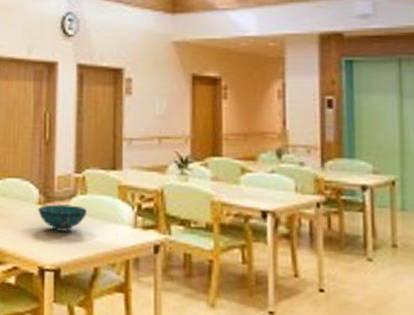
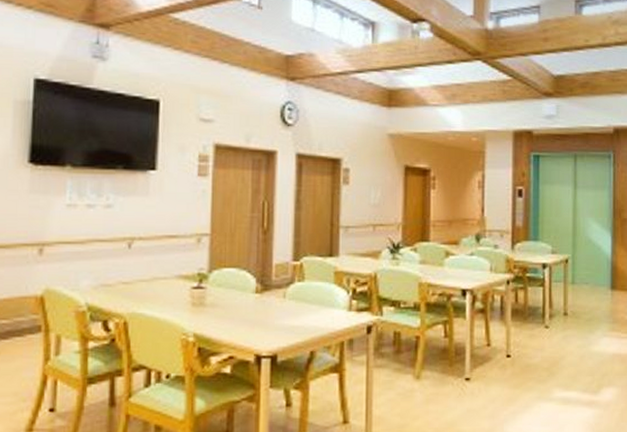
decorative bowl: present [38,204,87,232] -> none [255,292,304,319]

